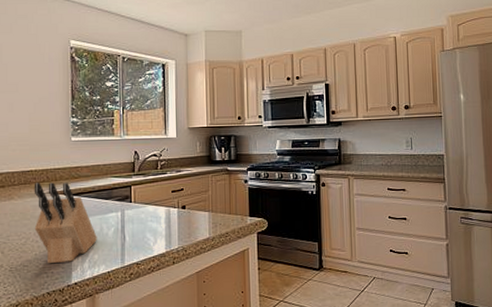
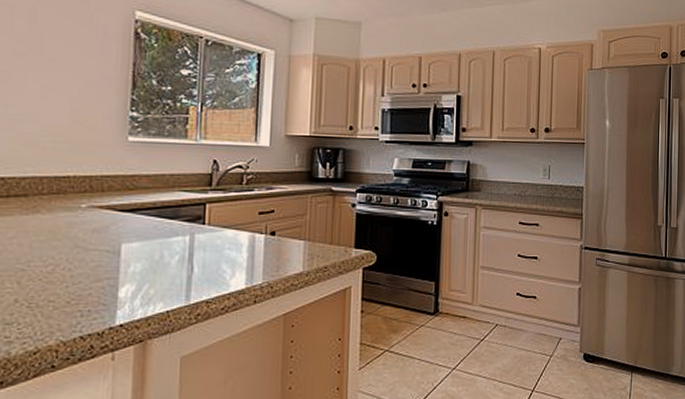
knife block: present [34,182,97,264] -> none [67,191,155,300]

